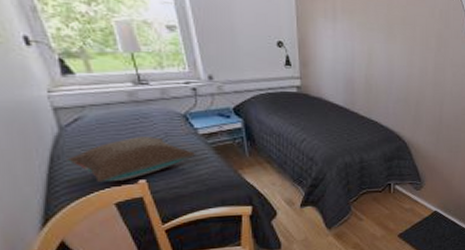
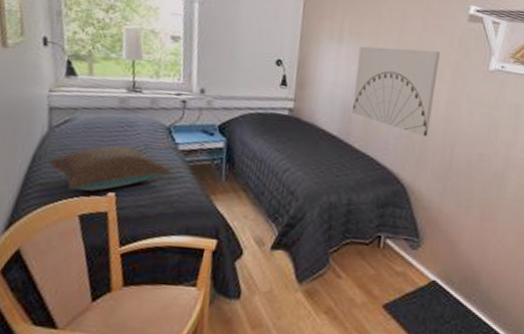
wall art: none [353,22,425,99] -> present [352,46,441,137]

